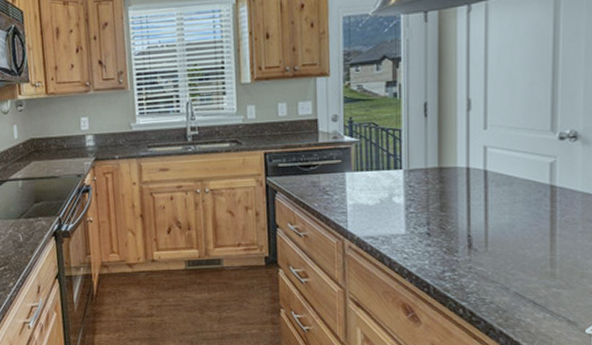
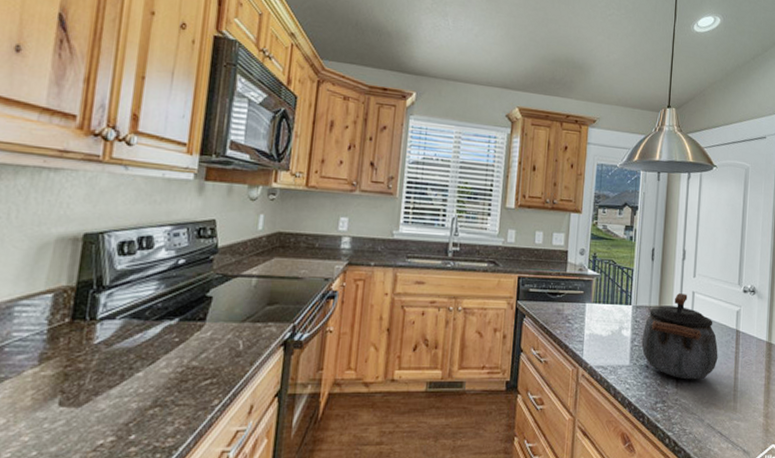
kettle: none [419,150,525,246] -> present [641,293,718,380]

